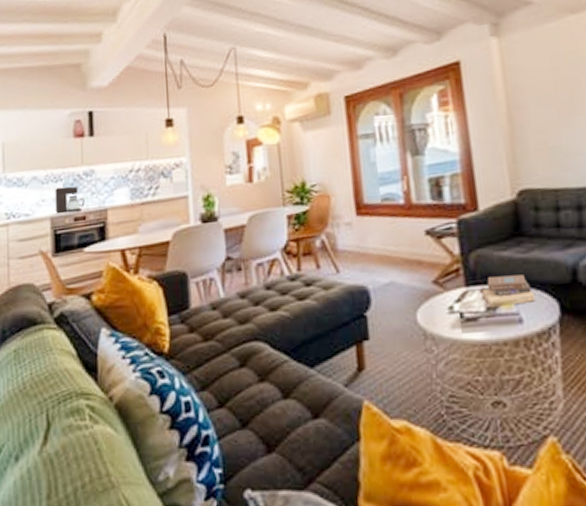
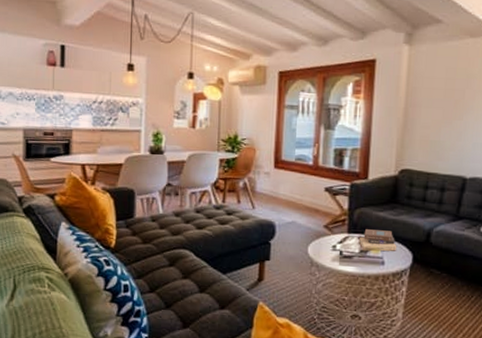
coffee maker: present [55,186,85,214] -> none [28,105,54,128]

